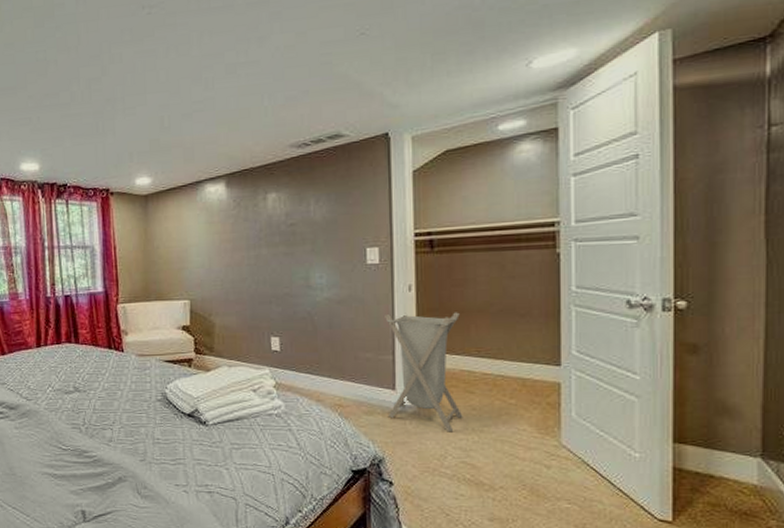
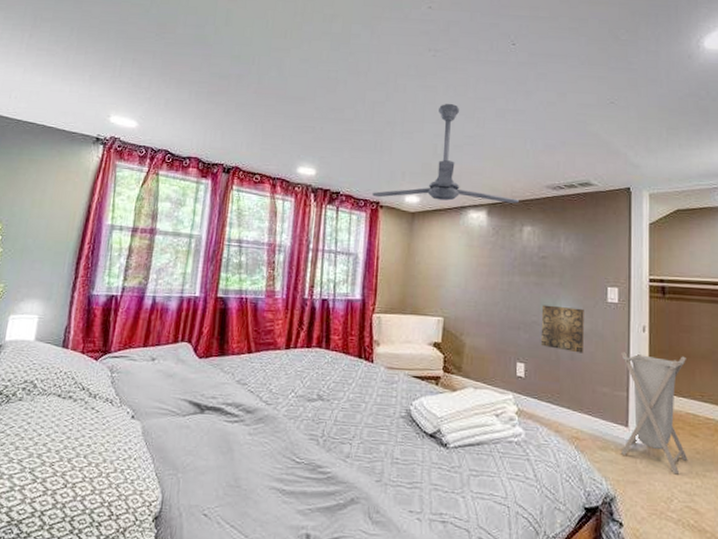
ceiling fan: none [100,67,260,184] -> present [372,104,519,204]
wall art: none [293,274,342,321] -> present [540,305,584,353]

